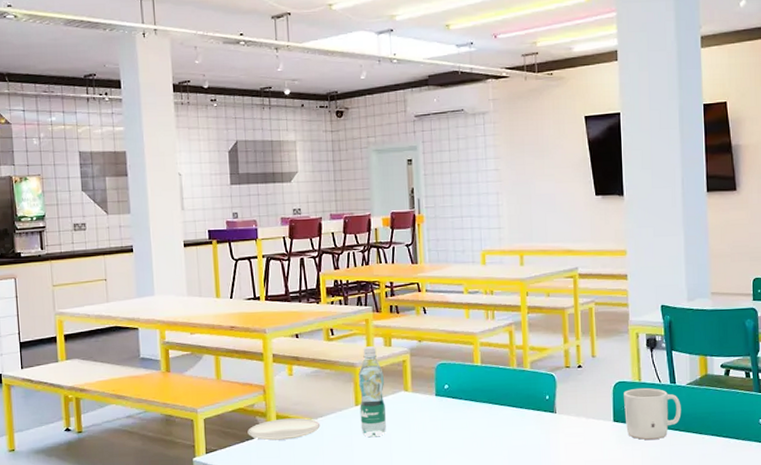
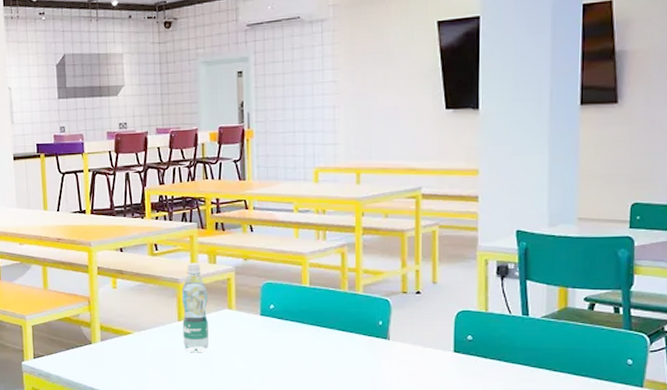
plate: present [247,418,320,441] -> none [73,329,143,350]
mug: present [624,387,682,440] -> none [467,318,534,374]

